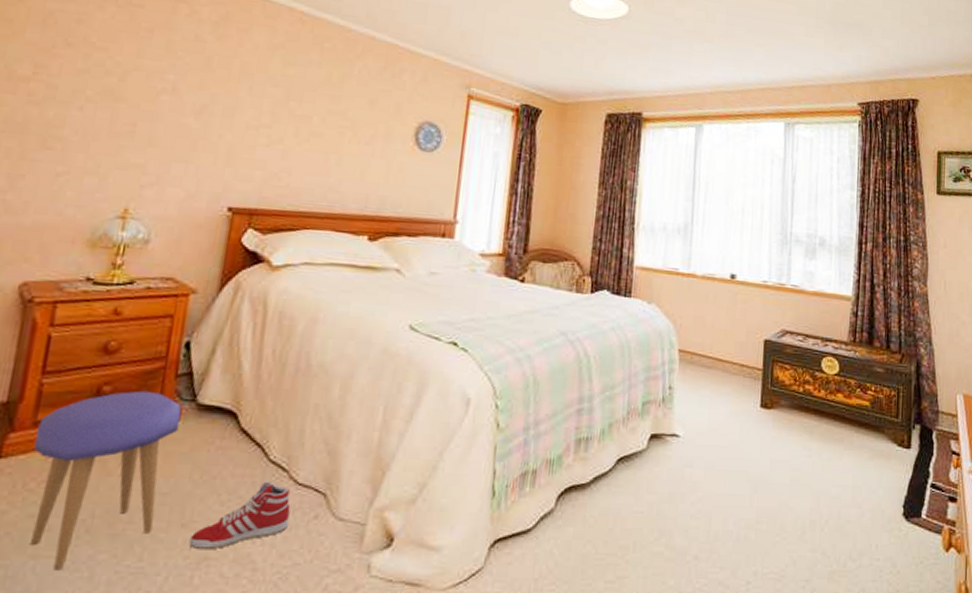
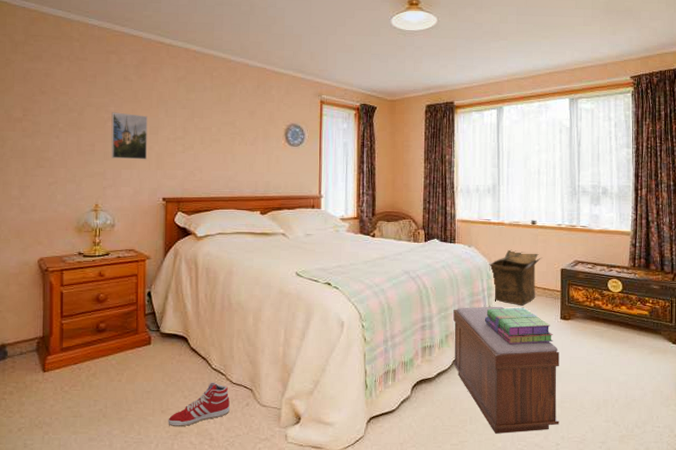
stool: present [31,390,182,570] -> none [64,325,152,441]
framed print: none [158,81,222,152] -> present [111,112,148,160]
bench: none [616,385,757,566] -> present [453,306,559,434]
stack of books: none [662,388,751,440] -> present [484,307,553,345]
cardboard box: none [671,310,743,387] -> present [487,249,543,306]

